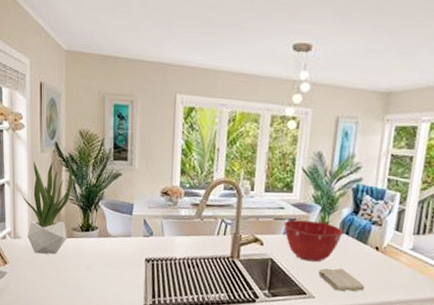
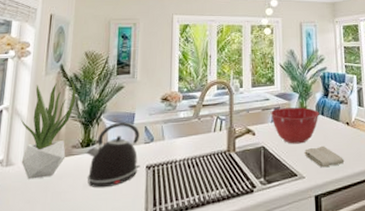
kettle: none [86,211,140,273] -> present [86,122,141,188]

